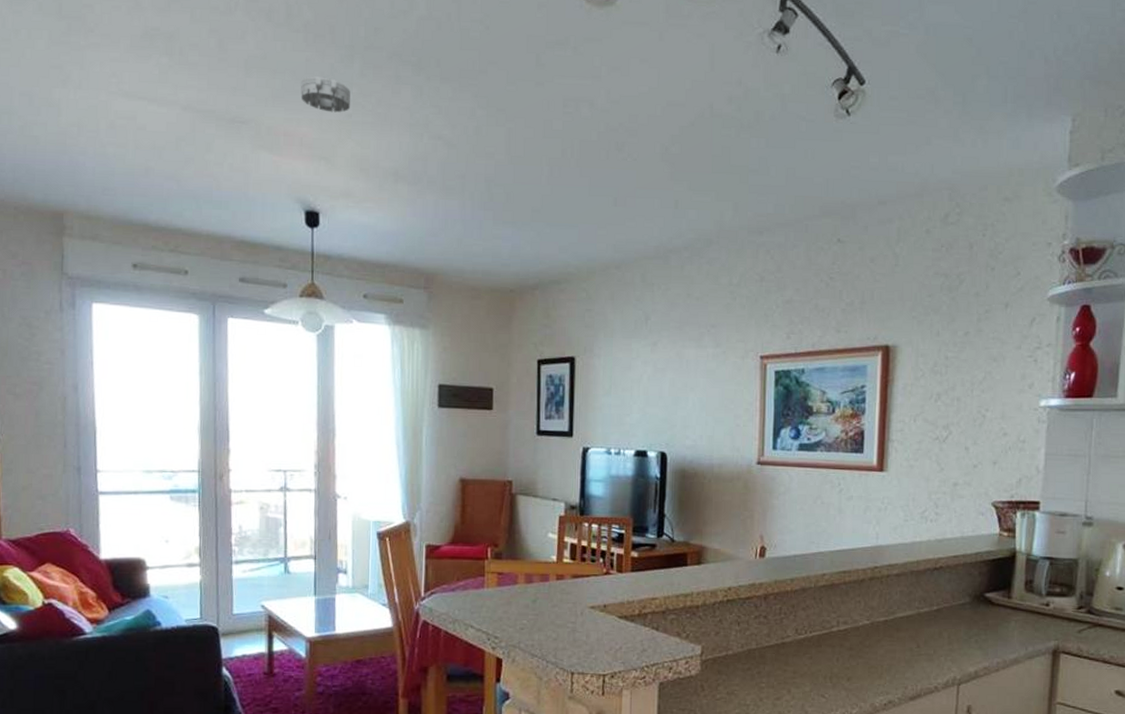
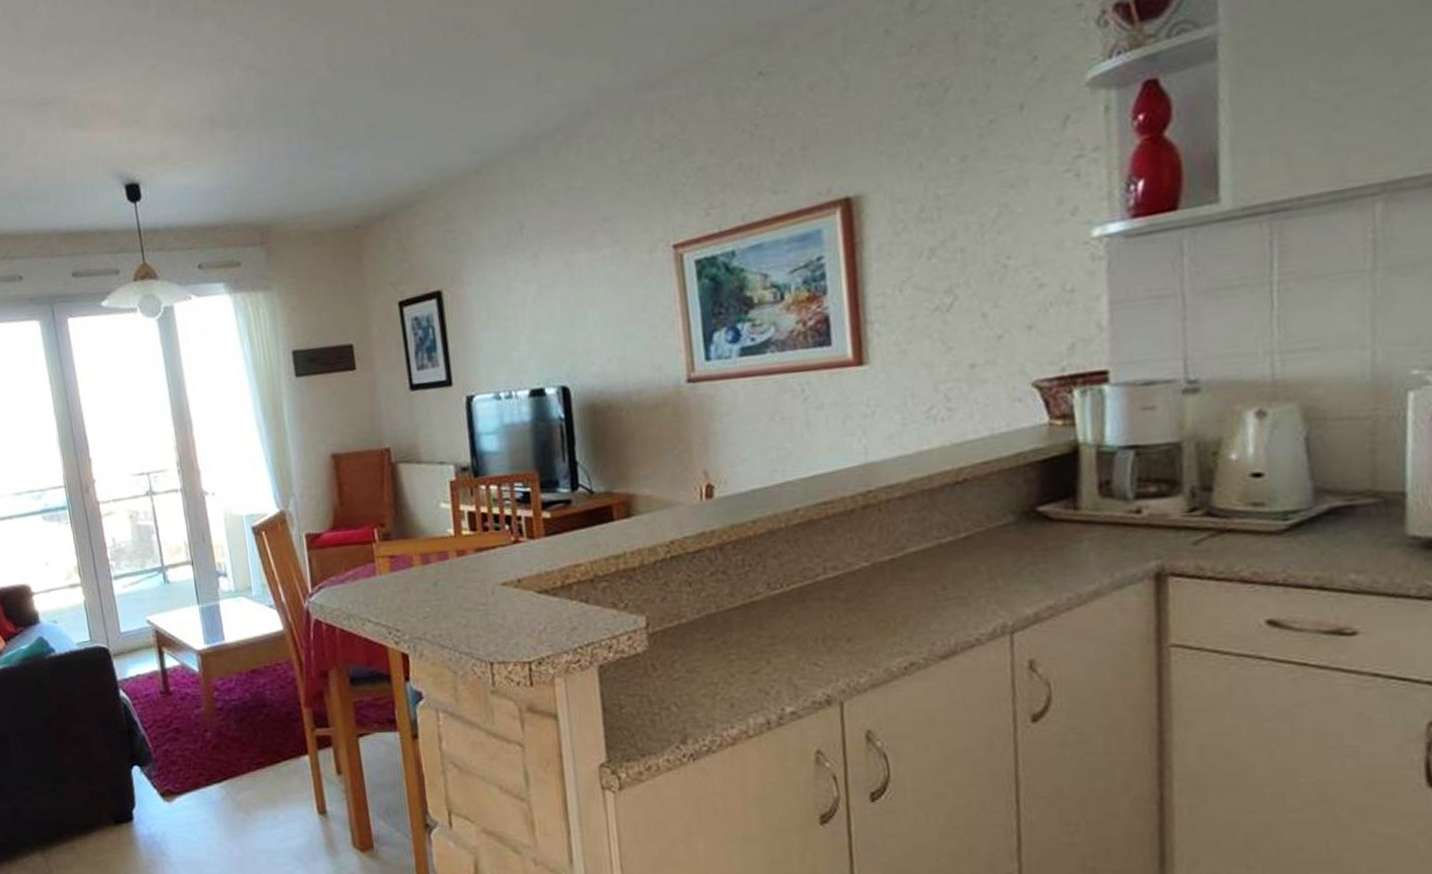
smoke detector: present [300,76,351,113] -> none [99,30,153,70]

